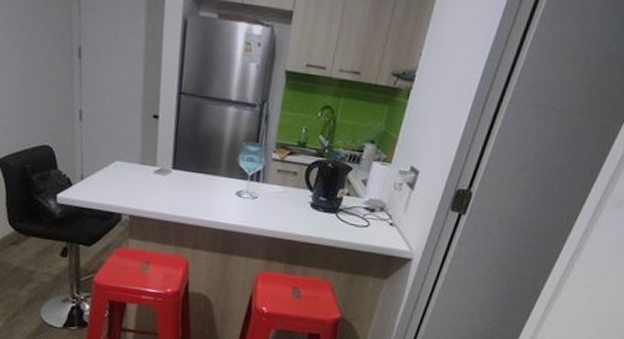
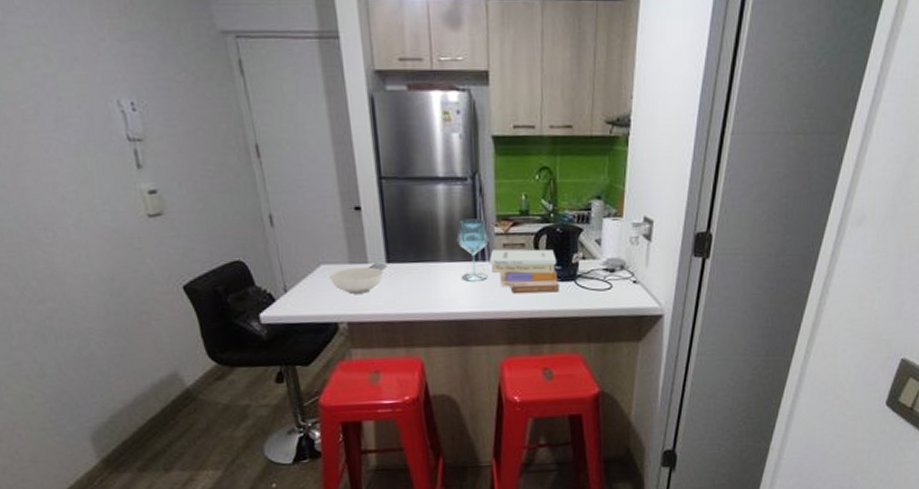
bowl: none [120,167,168,192] -> present [328,266,384,294]
books: none [262,173,324,221] -> present [489,249,560,294]

